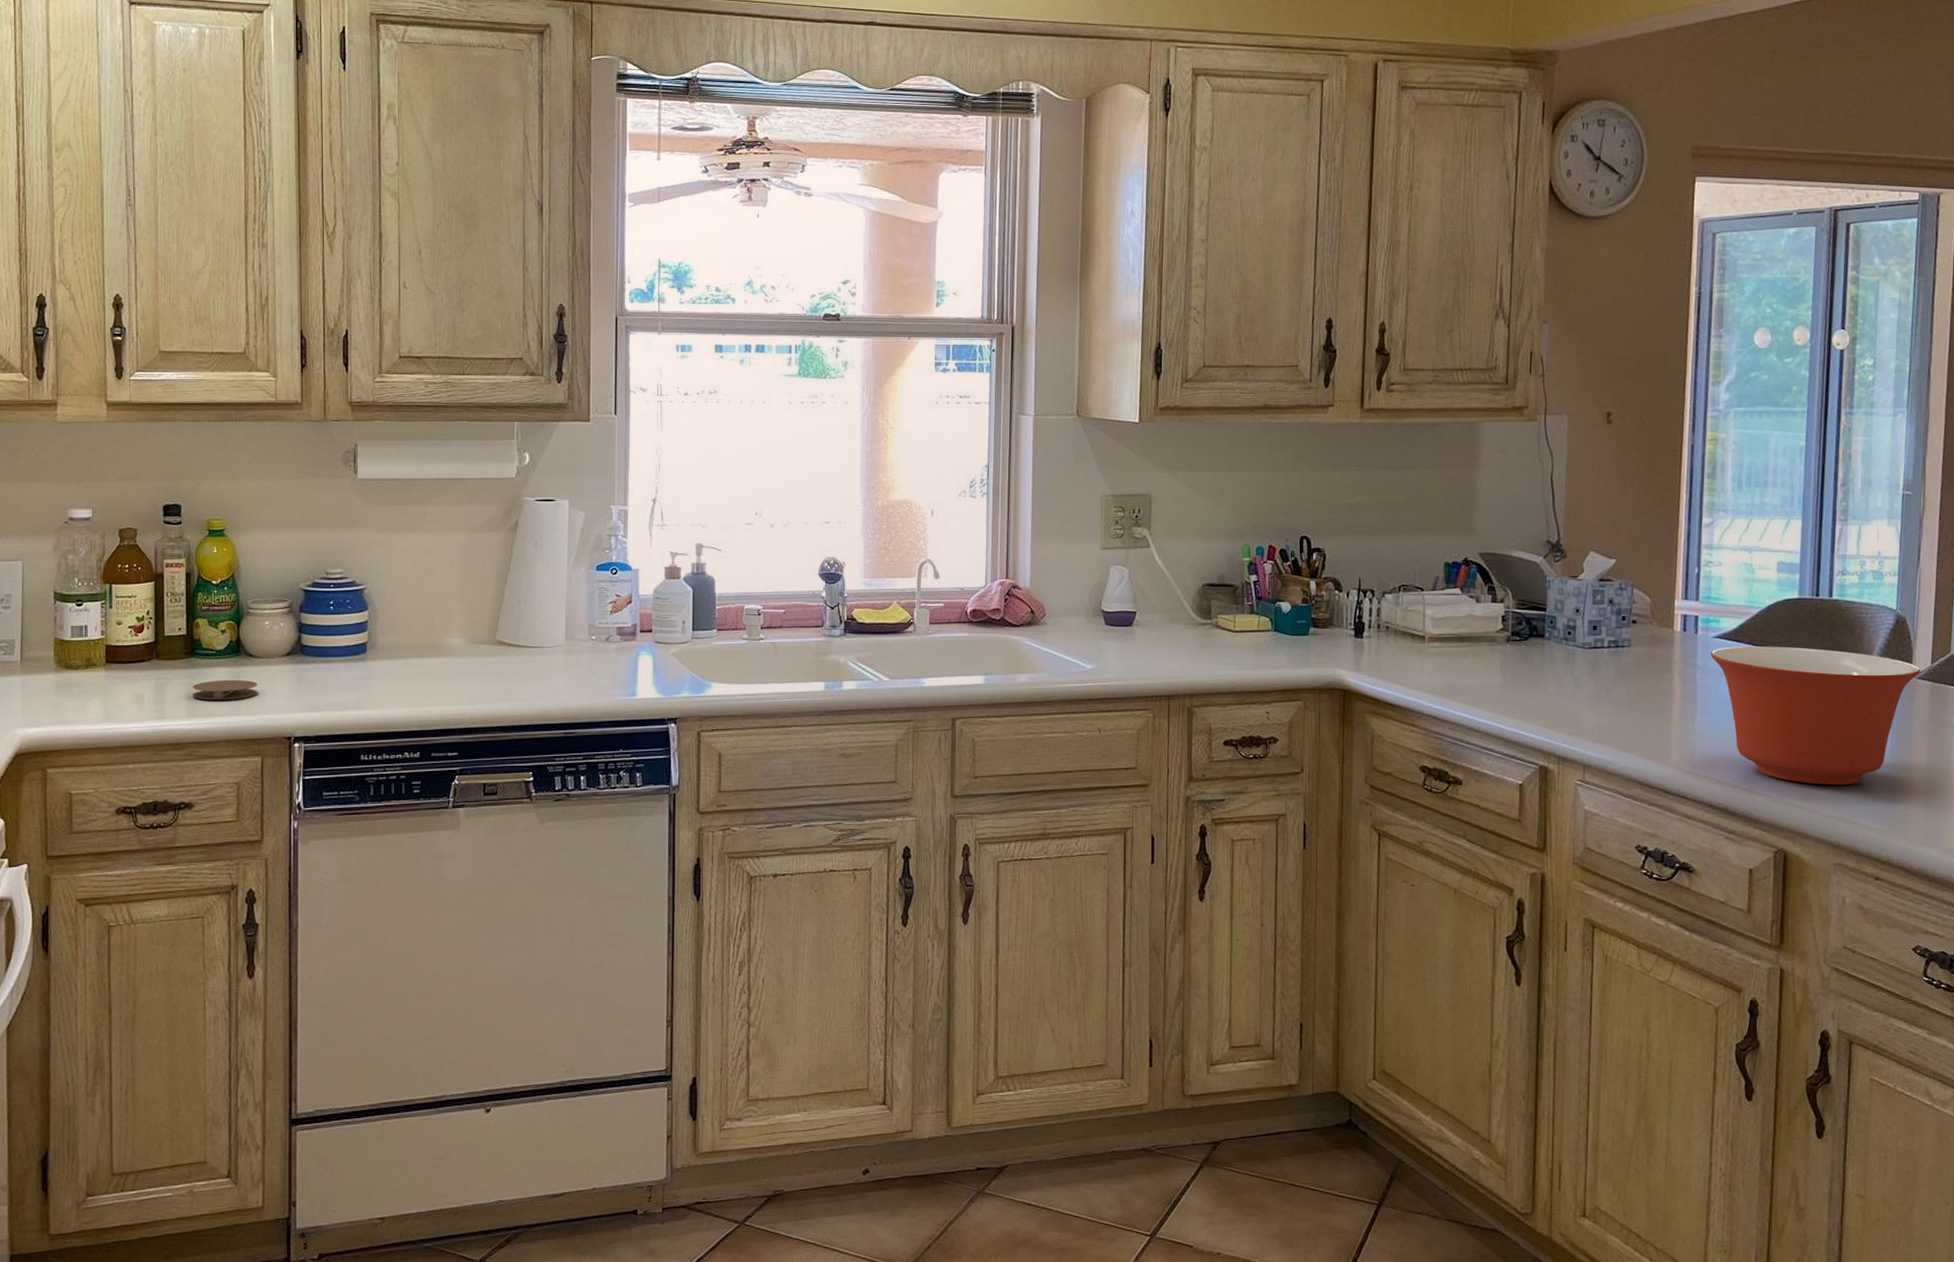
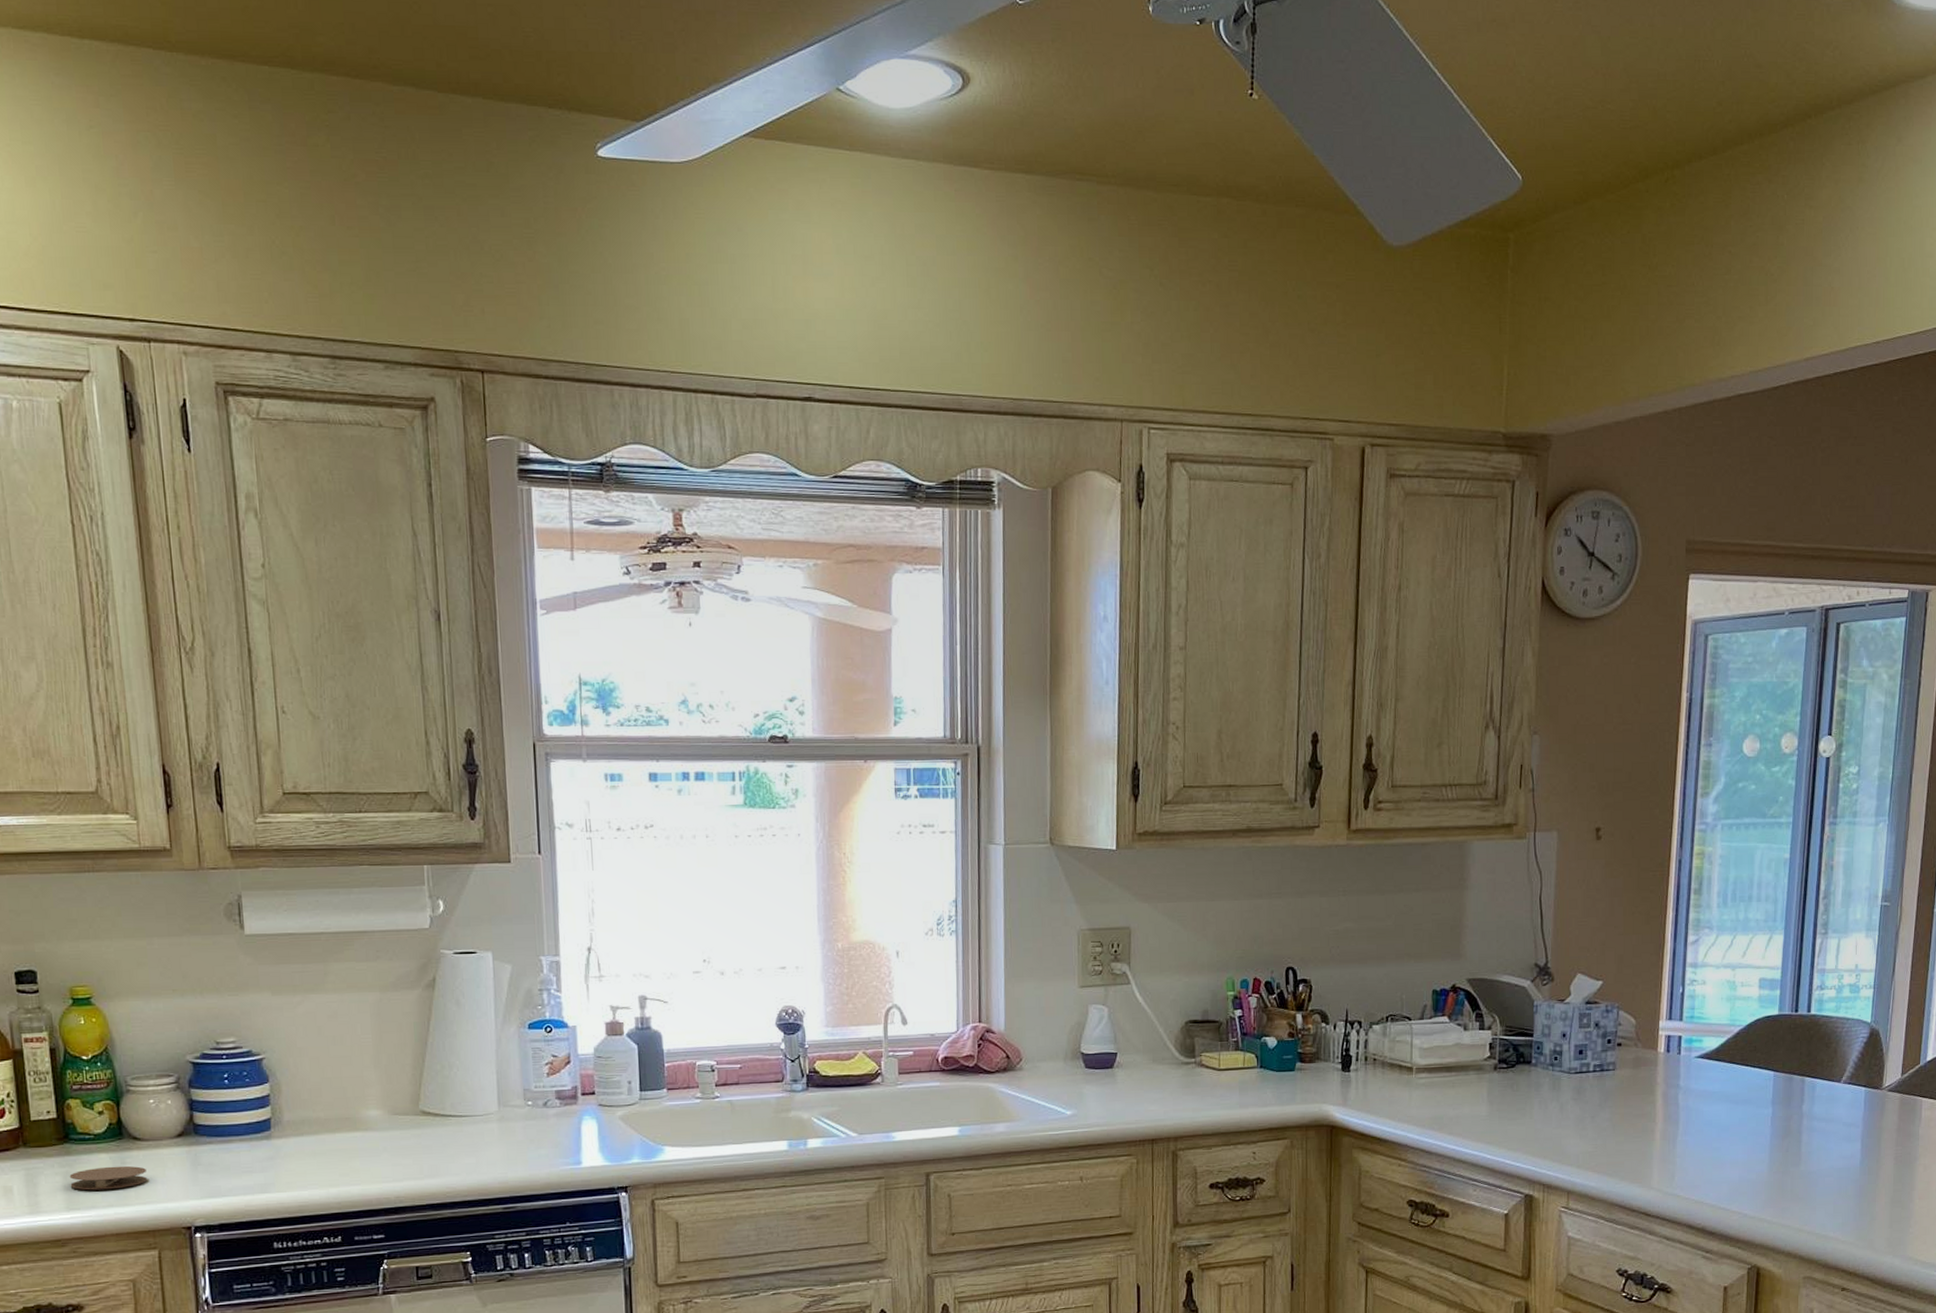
mixing bowl: present [1710,646,1921,786] -> none [1692,1064,1891,1200]

